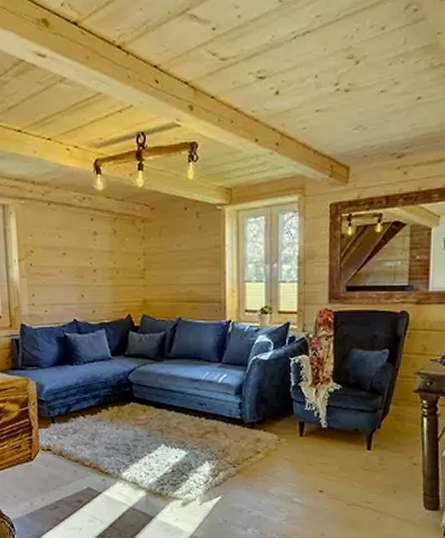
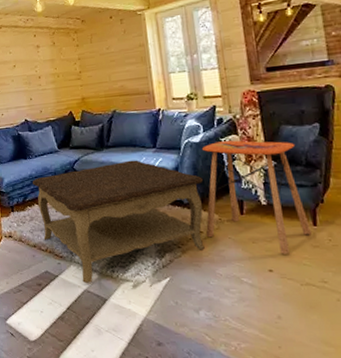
coffee table: none [79,374,266,501] -> present [33,160,205,284]
side table: none [263,361,364,476] -> present [201,140,311,254]

